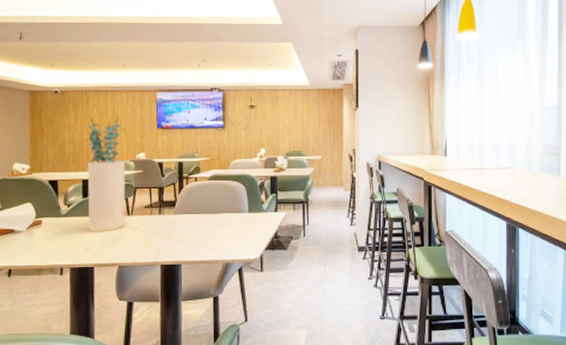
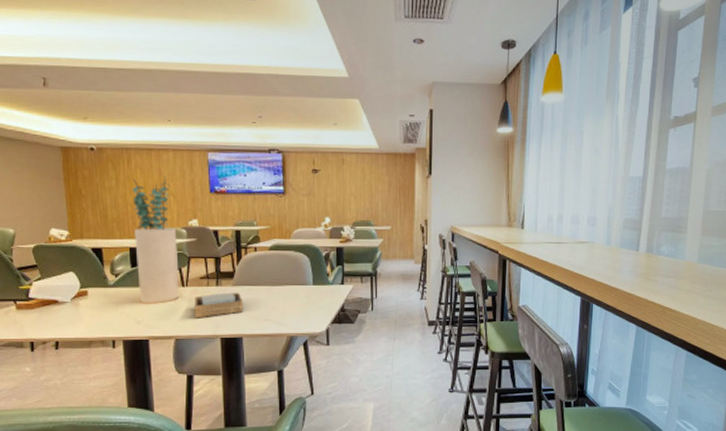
napkin holder: none [138,220,183,246] -> present [194,292,244,319]

